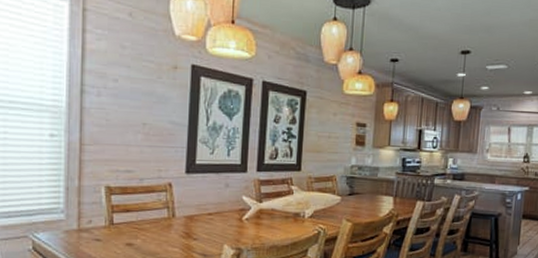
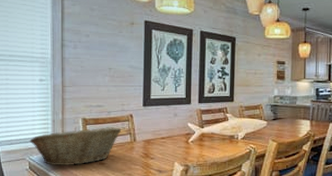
fruit basket: none [34,197,156,247] -> present [29,127,121,166]

